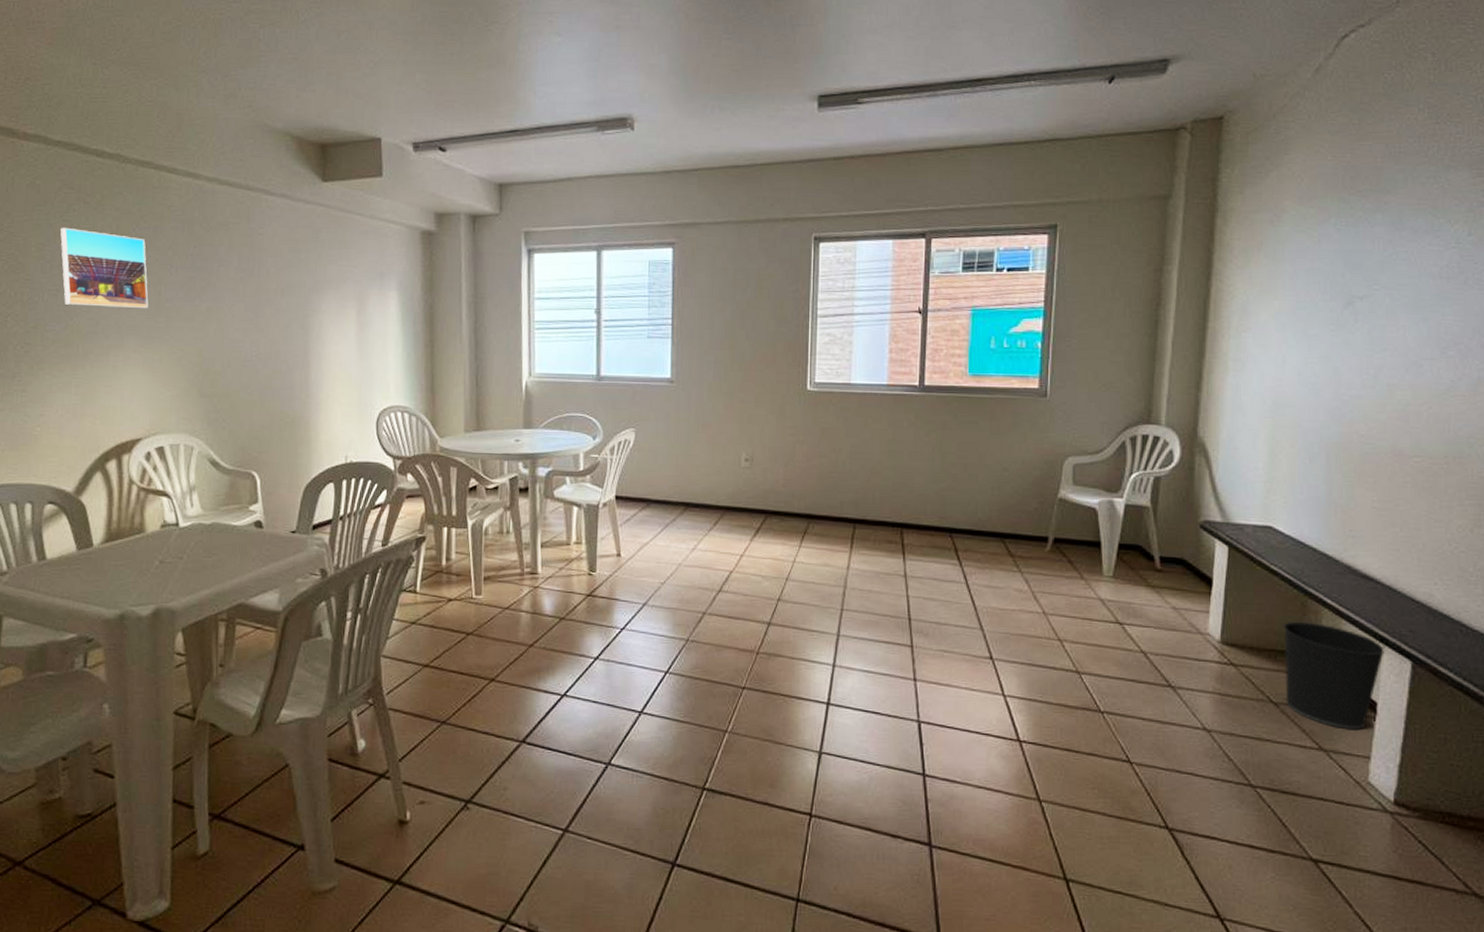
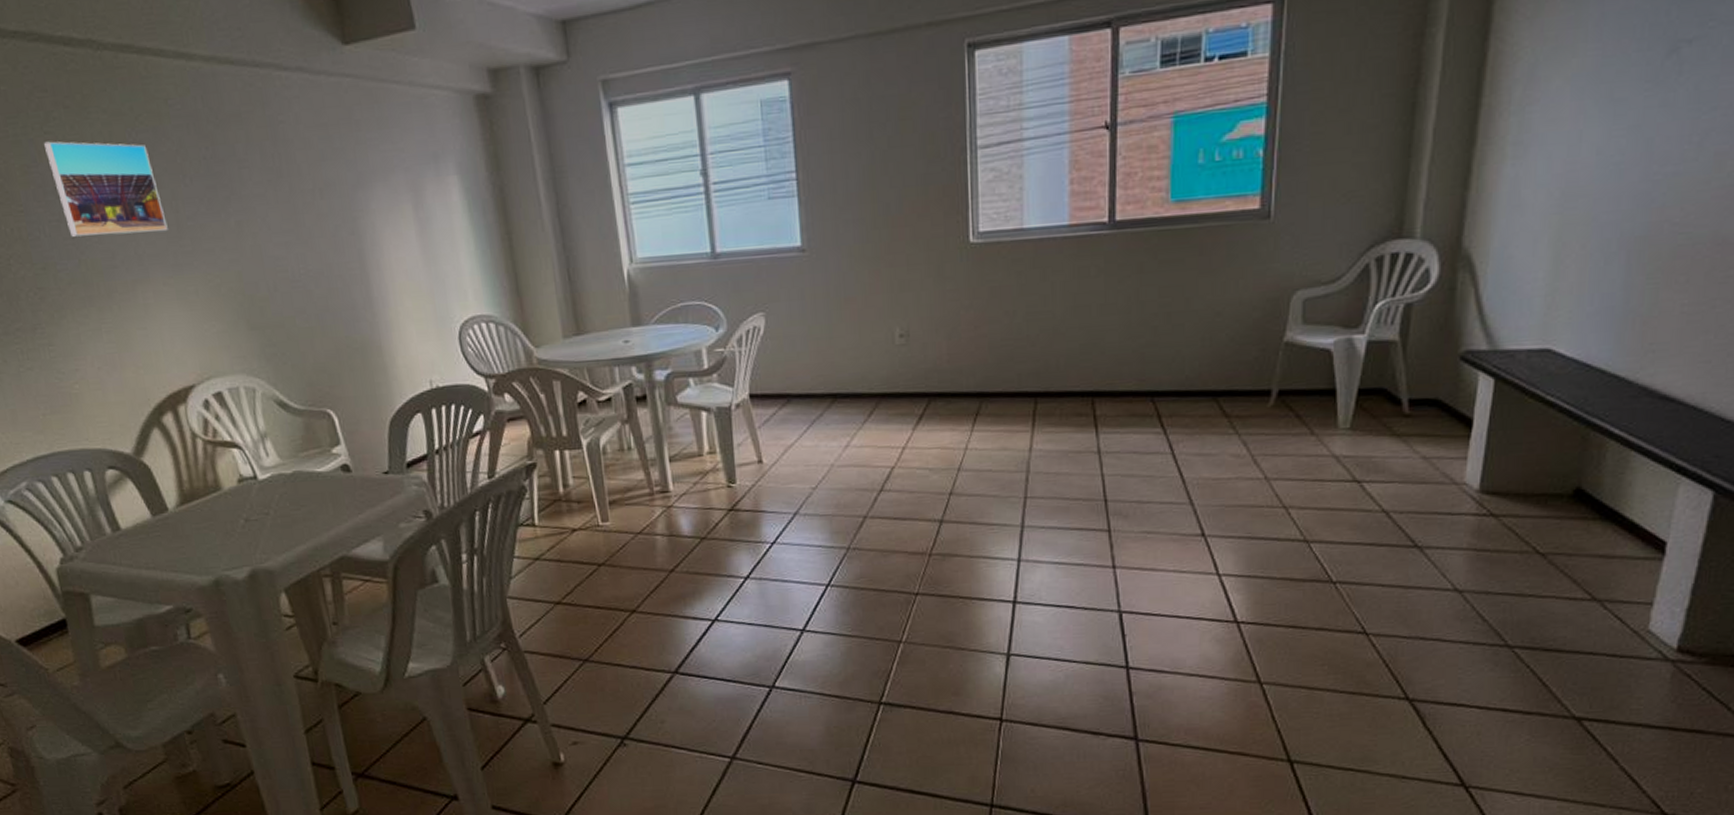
wastebasket: present [1282,621,1386,731] -> none [1555,457,1683,576]

